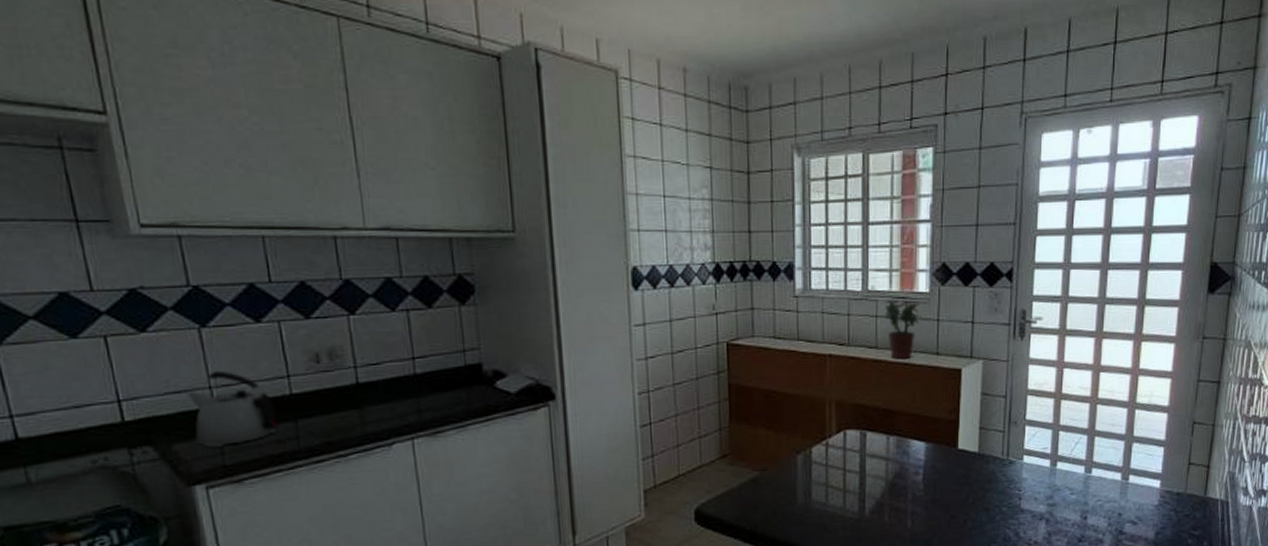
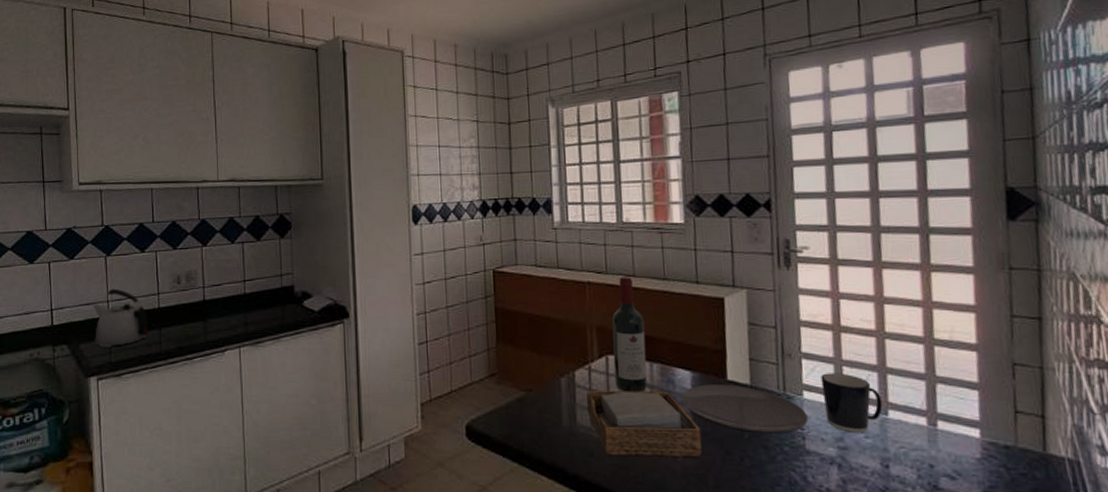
napkin holder: none [822,462,931,529] -> present [585,391,703,458]
wine bottle: none [851,349,884,466] -> present [612,277,647,392]
potted plant: present [884,299,921,359] -> none [639,230,678,287]
plate: none [914,453,1026,497] -> present [681,384,809,433]
mug: none [1040,437,1089,490] -> present [821,373,883,432]

